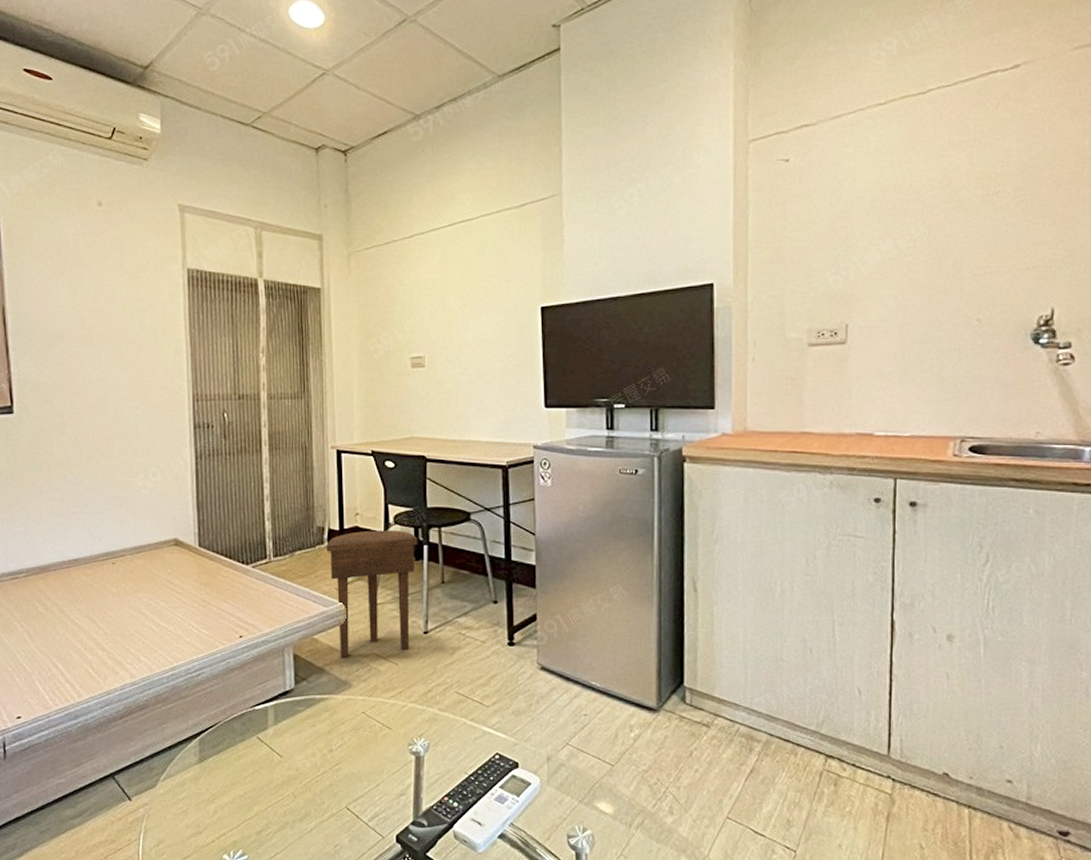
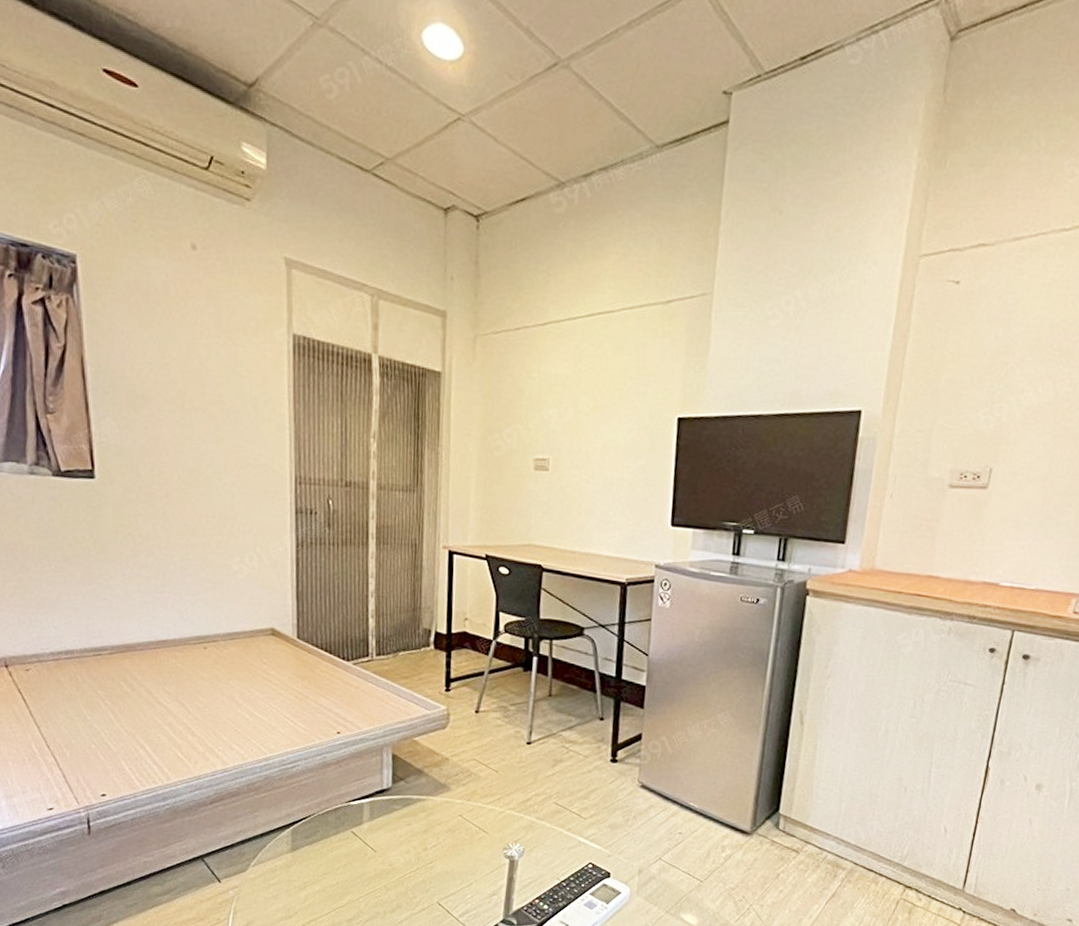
side table: present [326,530,418,657] -> none [432,637,528,761]

